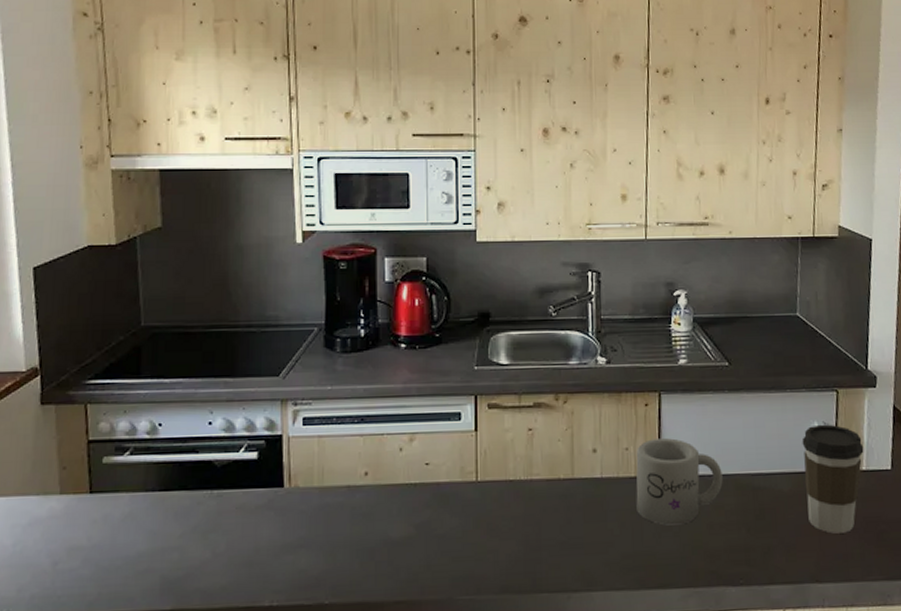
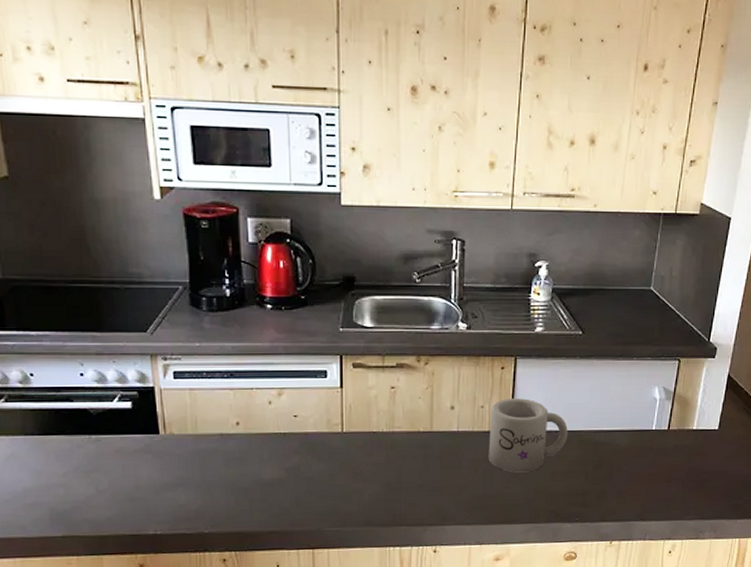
coffee cup: present [802,424,864,534] -> none [640,389,697,482]

